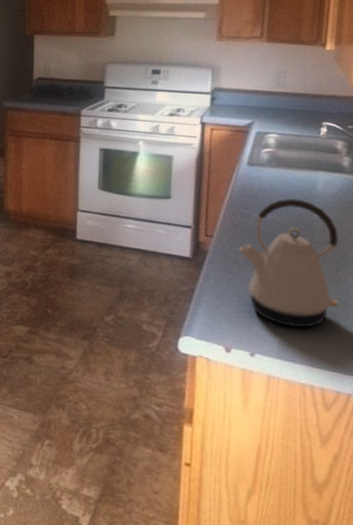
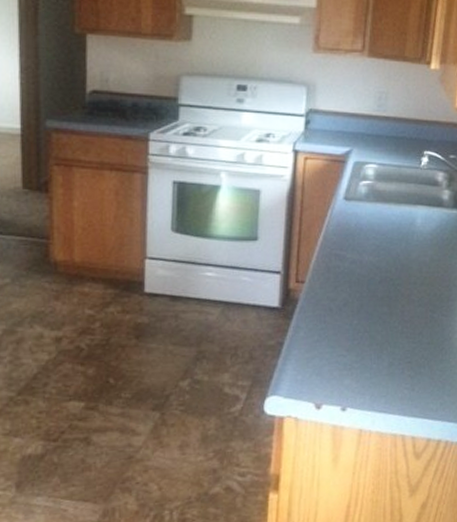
kettle: present [238,198,339,328] -> none [332,236,435,377]

